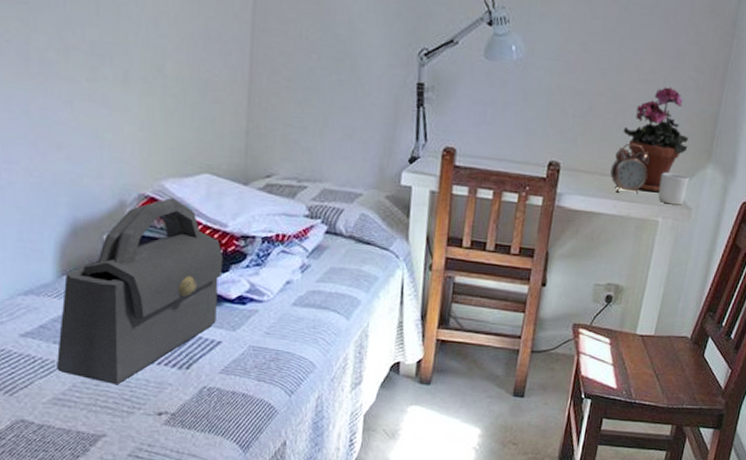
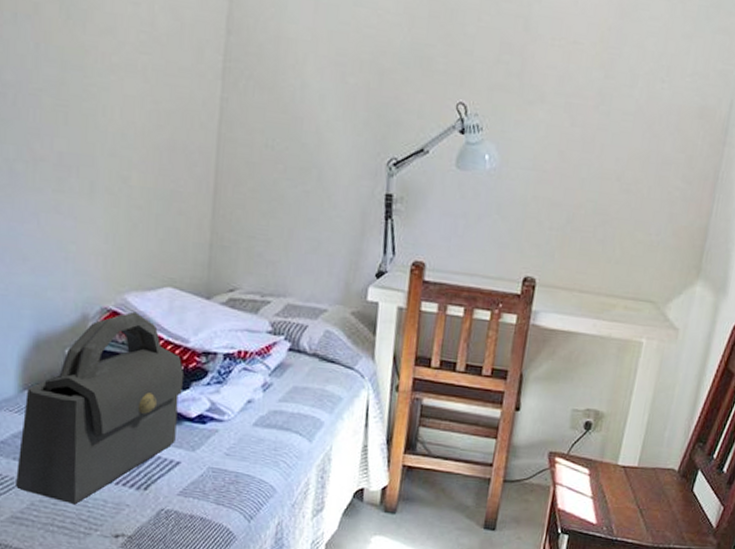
alarm clock: present [610,143,651,195] -> none [590,258,634,314]
potted plant: present [623,86,688,193] -> none [604,197,675,312]
mug: present [657,172,689,205] -> none [641,289,676,326]

